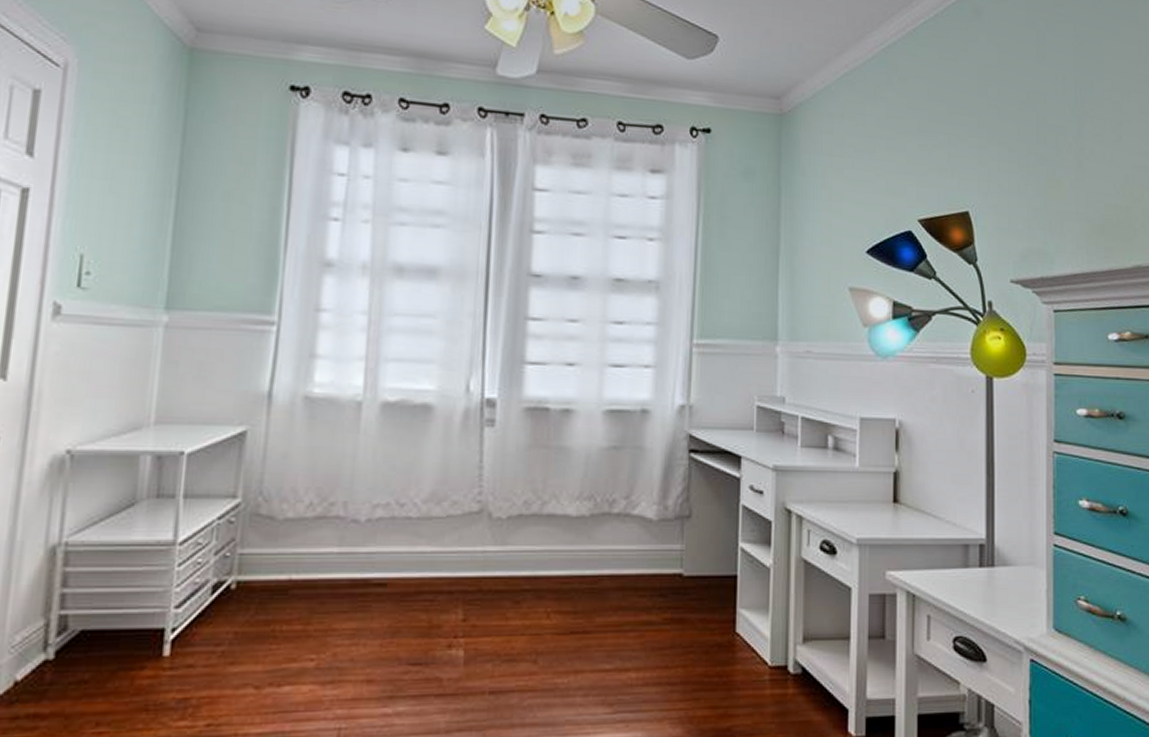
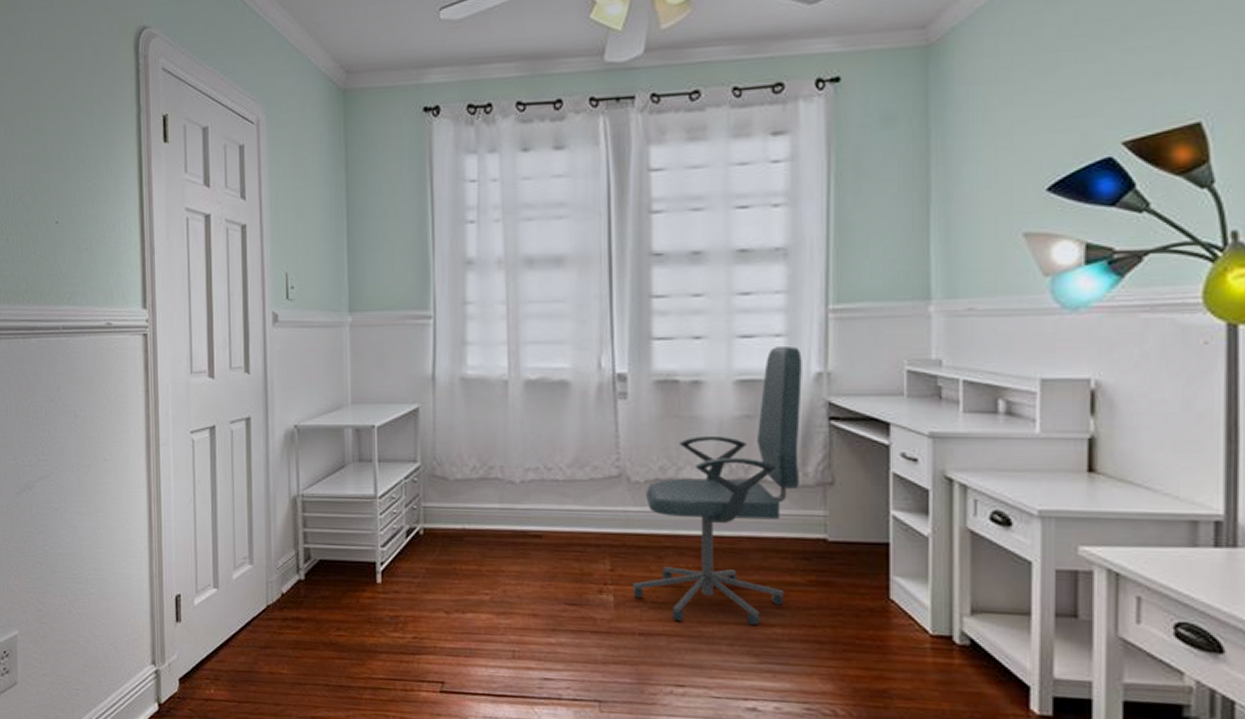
office chair: none [486,378,668,674] -> present [633,347,802,625]

